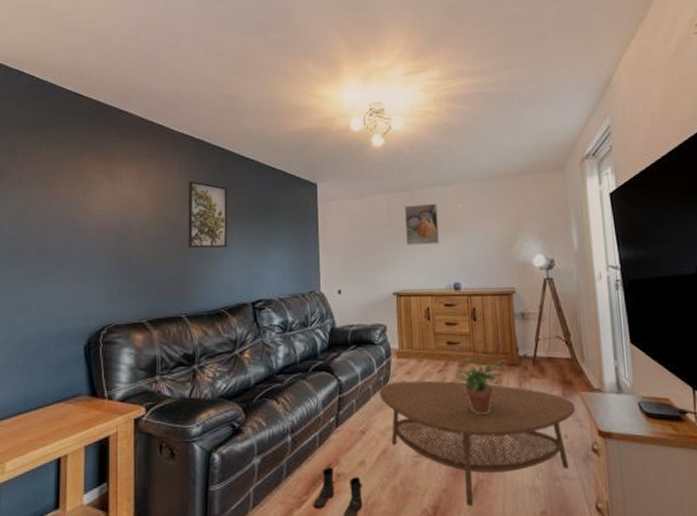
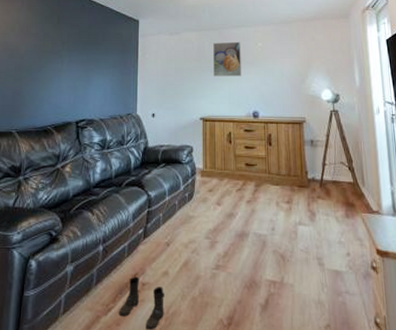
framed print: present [188,181,228,248] -> none [23,13,62,73]
coffee table: present [379,380,575,506] -> none [184,198,356,317]
potted plant: present [456,358,507,415] -> none [252,179,297,232]

